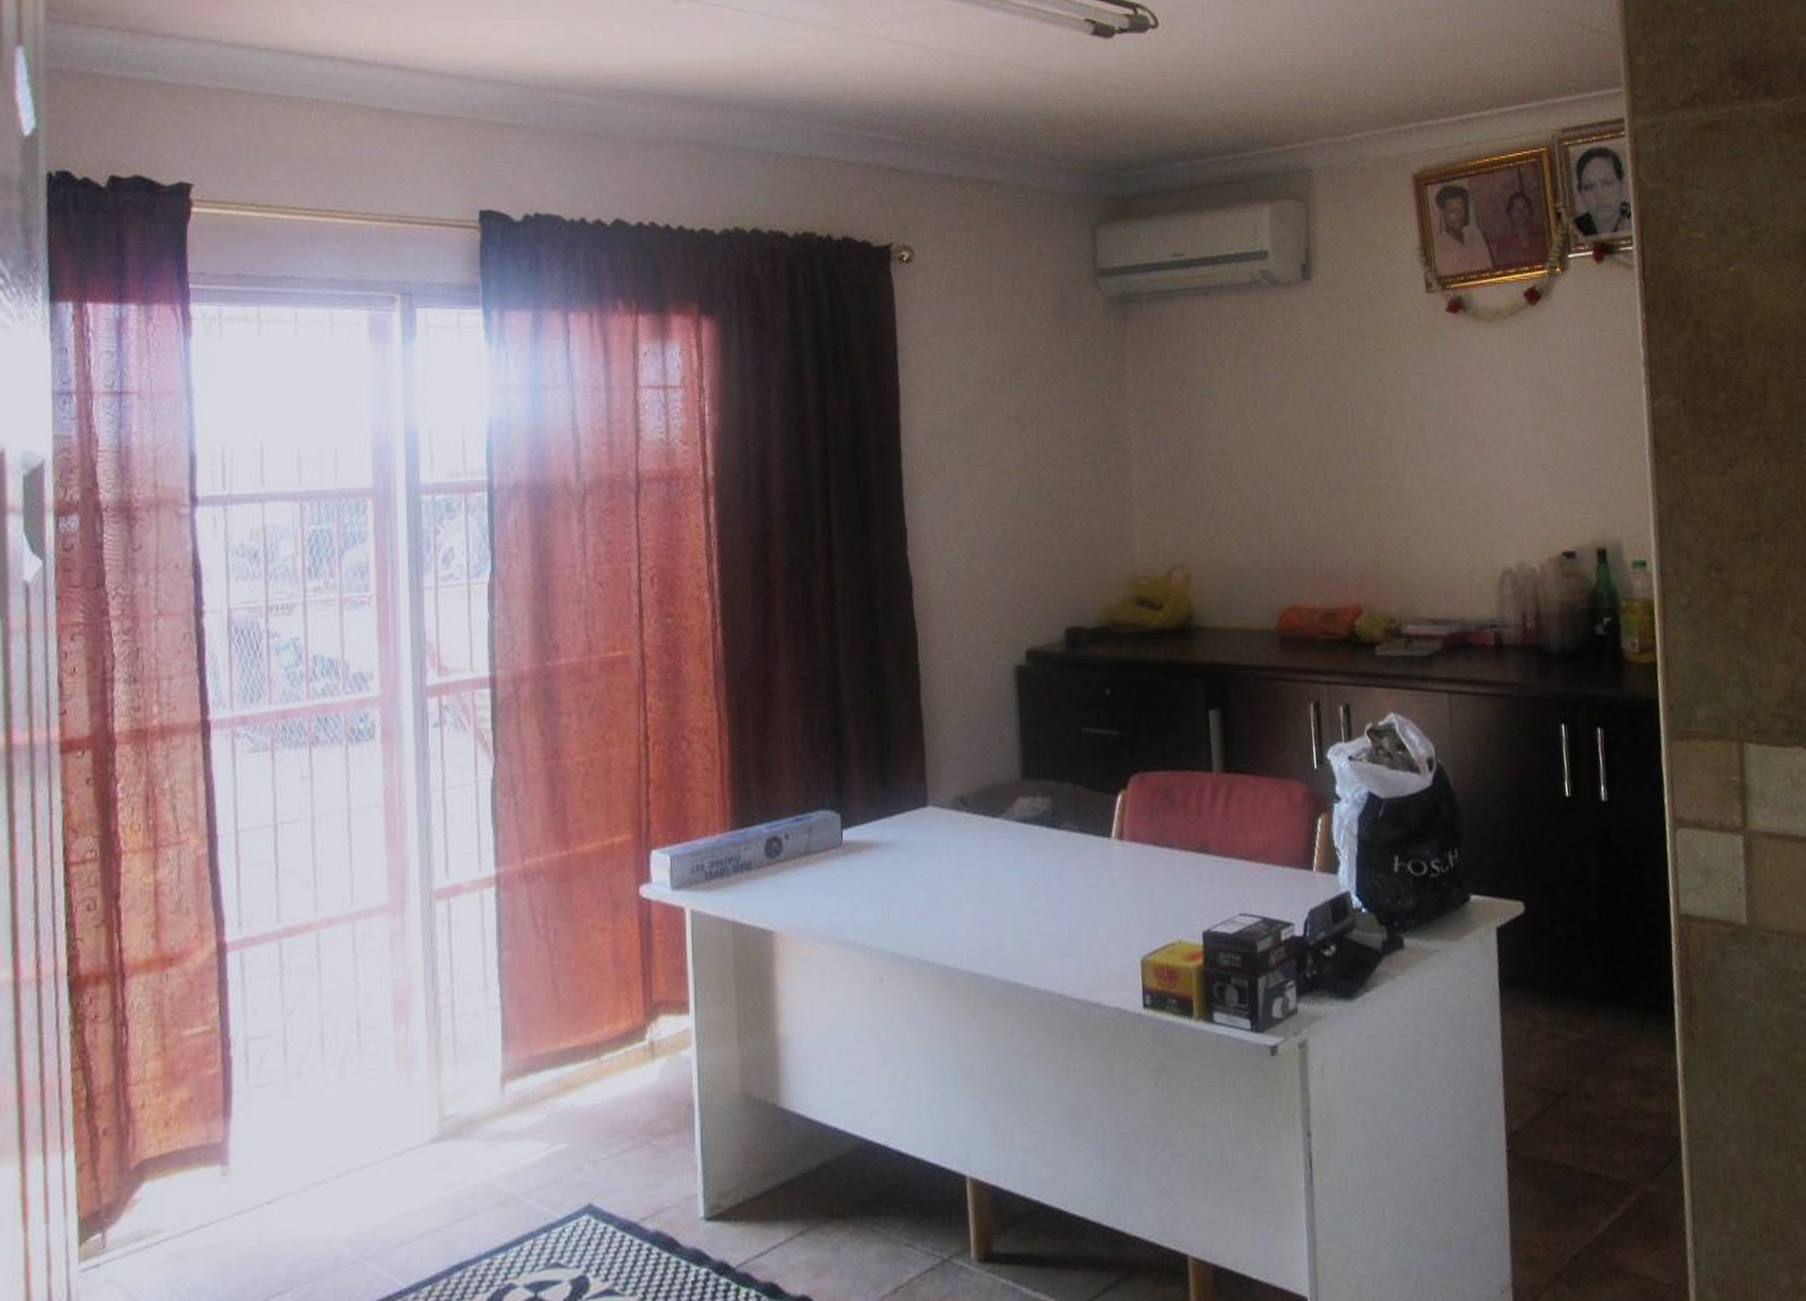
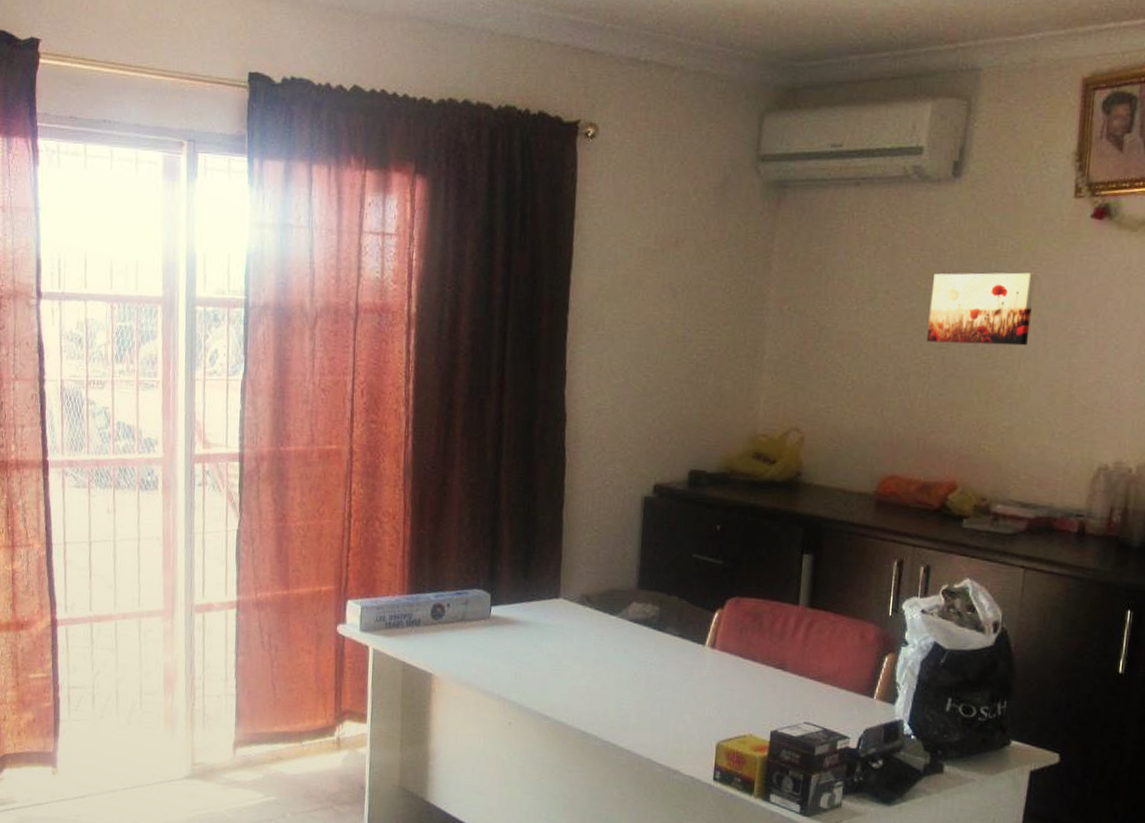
wall art: none [1300,372,1408,455] -> present [927,272,1036,346]

